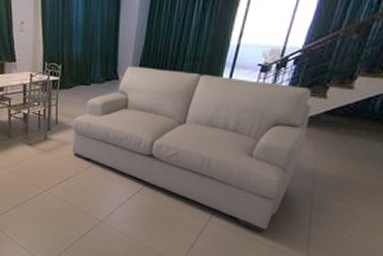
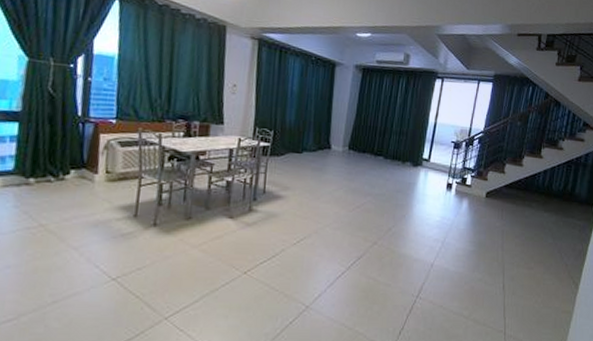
sofa: present [72,65,312,233] -> none [279,136,495,306]

